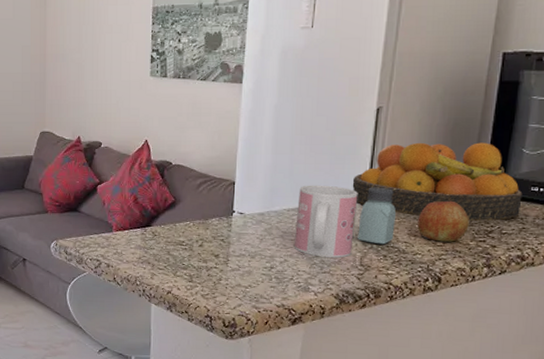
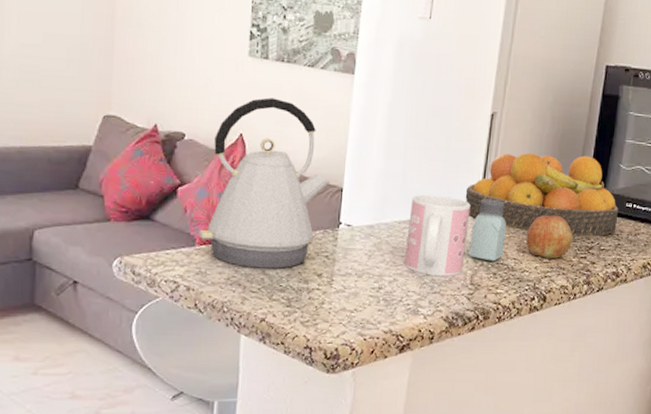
kettle: none [115,109,223,250] -> present [198,97,330,269]

